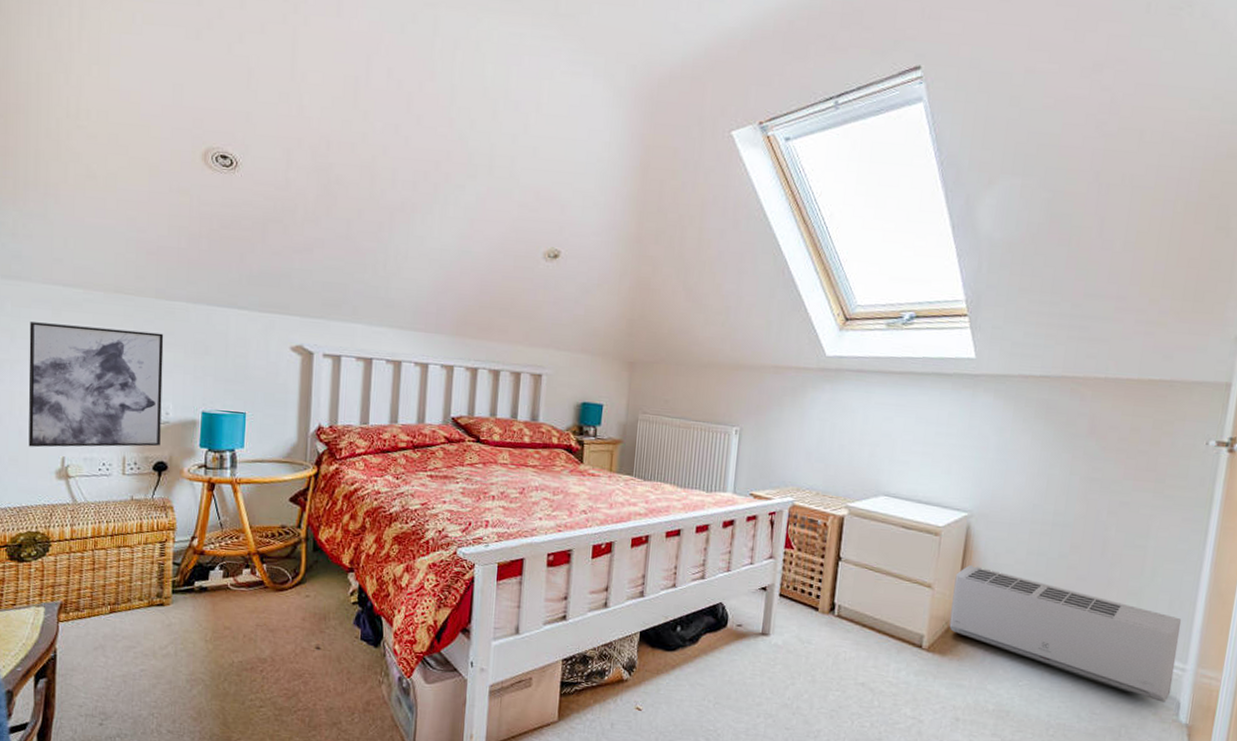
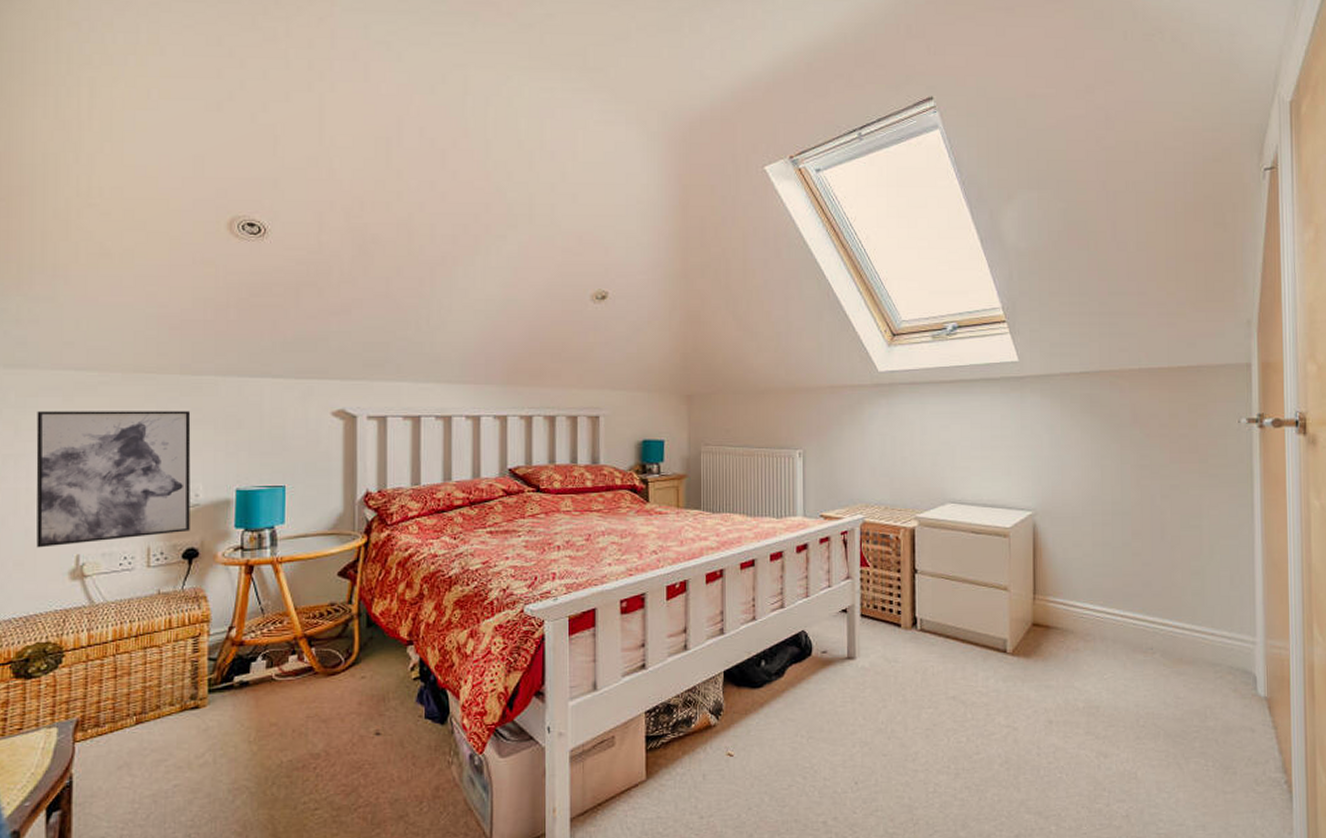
air conditioner: present [949,564,1182,703] -> none [1029,562,1246,678]

